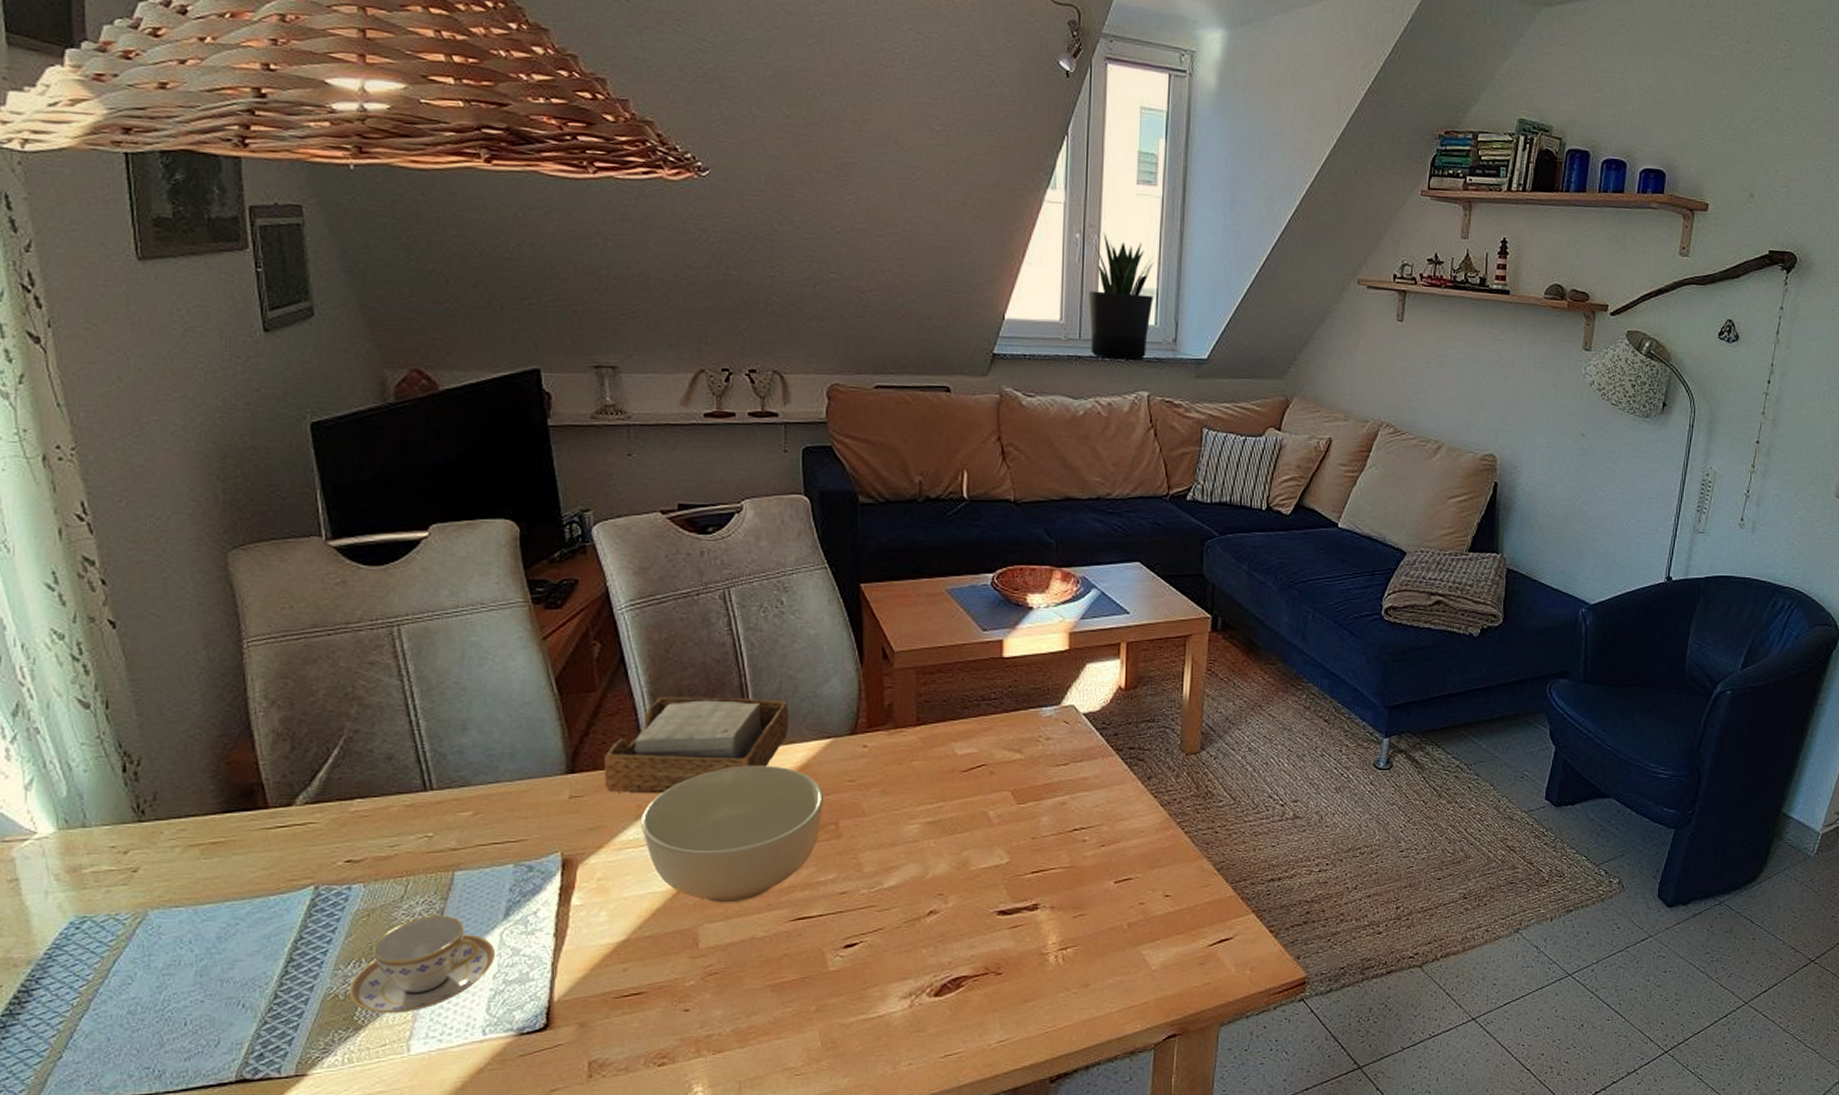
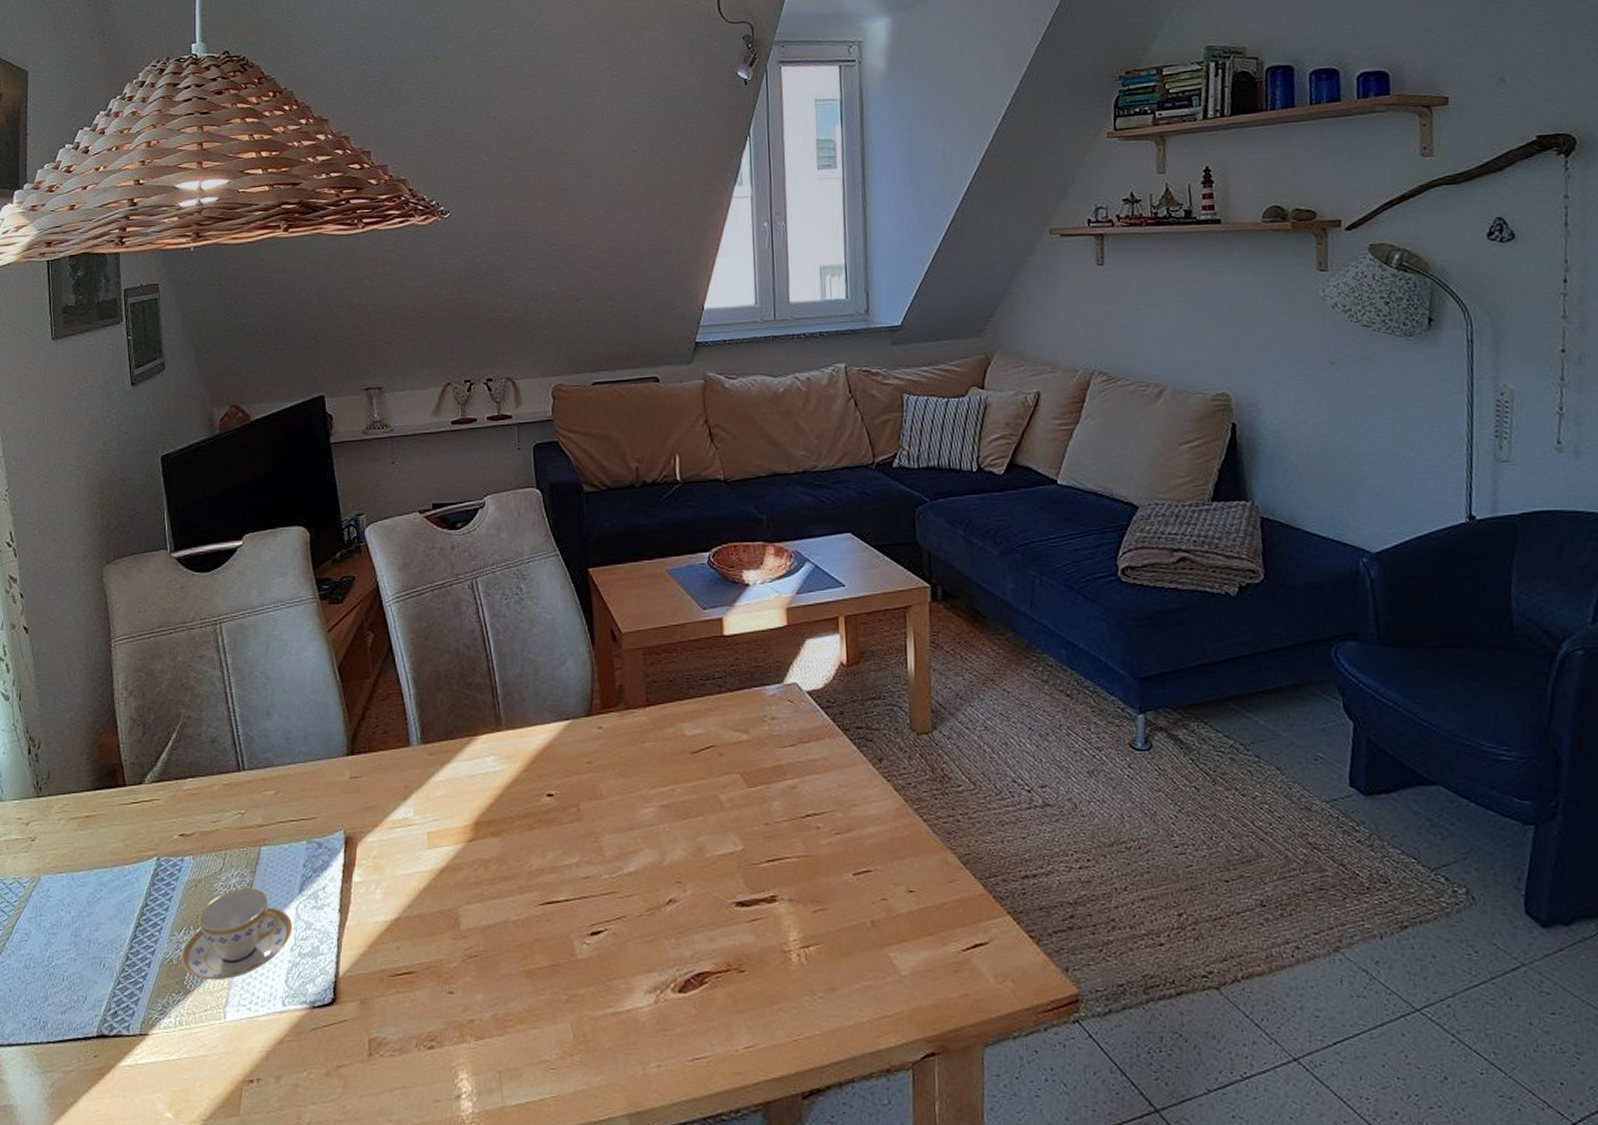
napkin holder: present [603,697,790,794] -> none [377,681,532,775]
bowl: present [640,765,824,903] -> none [408,747,566,884]
planter: present [1088,231,1155,360] -> none [779,217,843,335]

